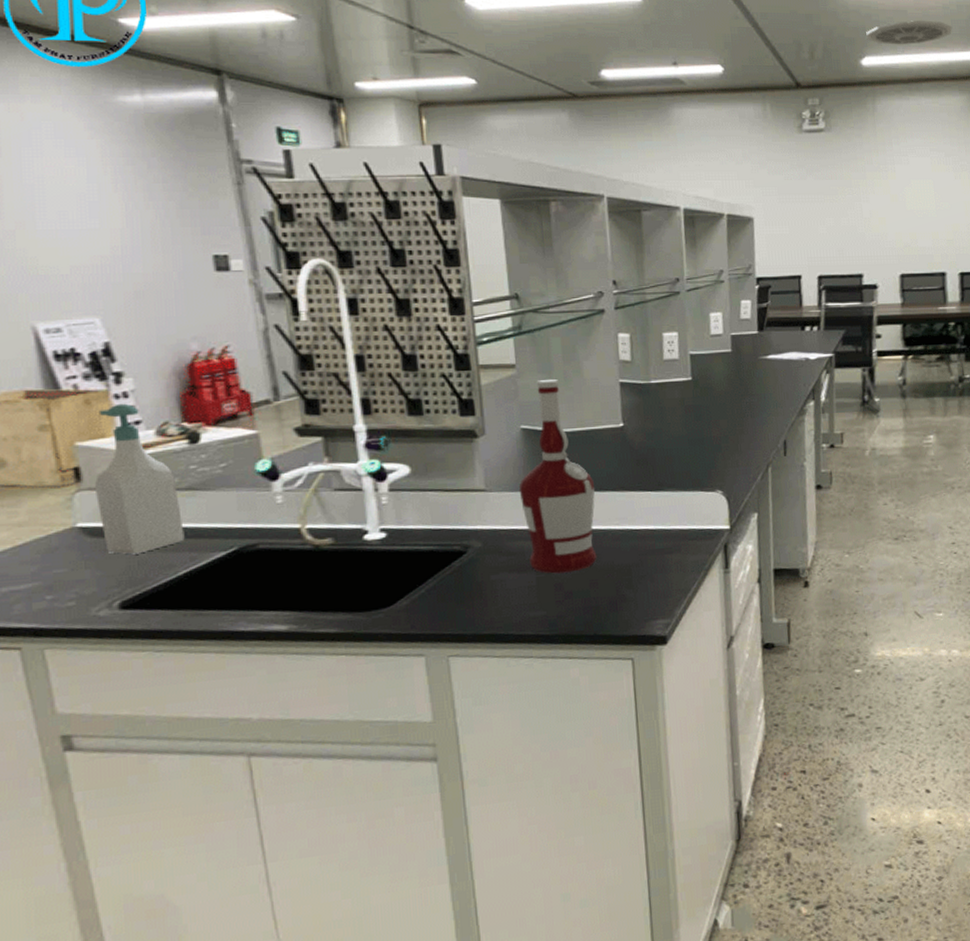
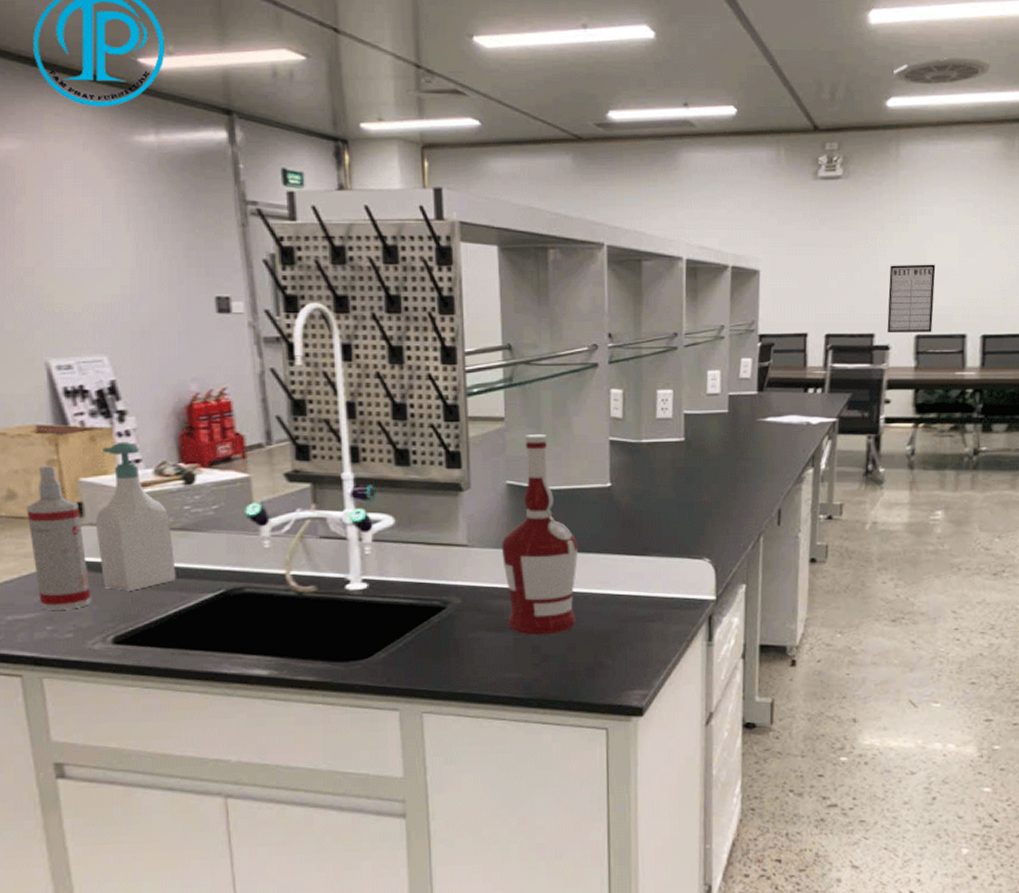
spray bottle: none [18,431,95,579] -> present [26,465,92,610]
writing board: none [873,209,915,273] -> present [887,264,936,334]

